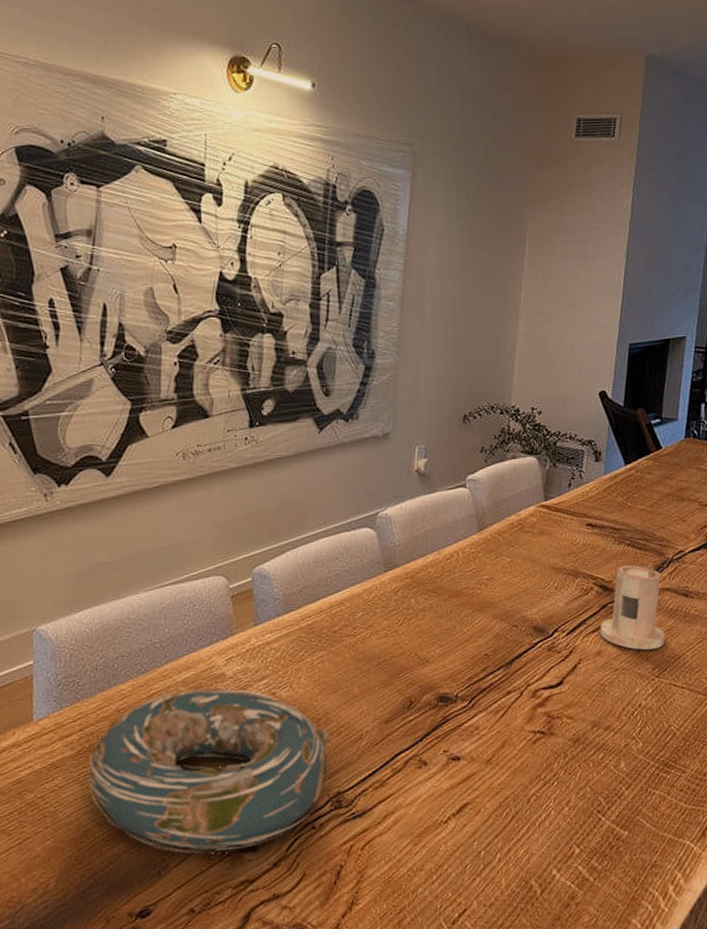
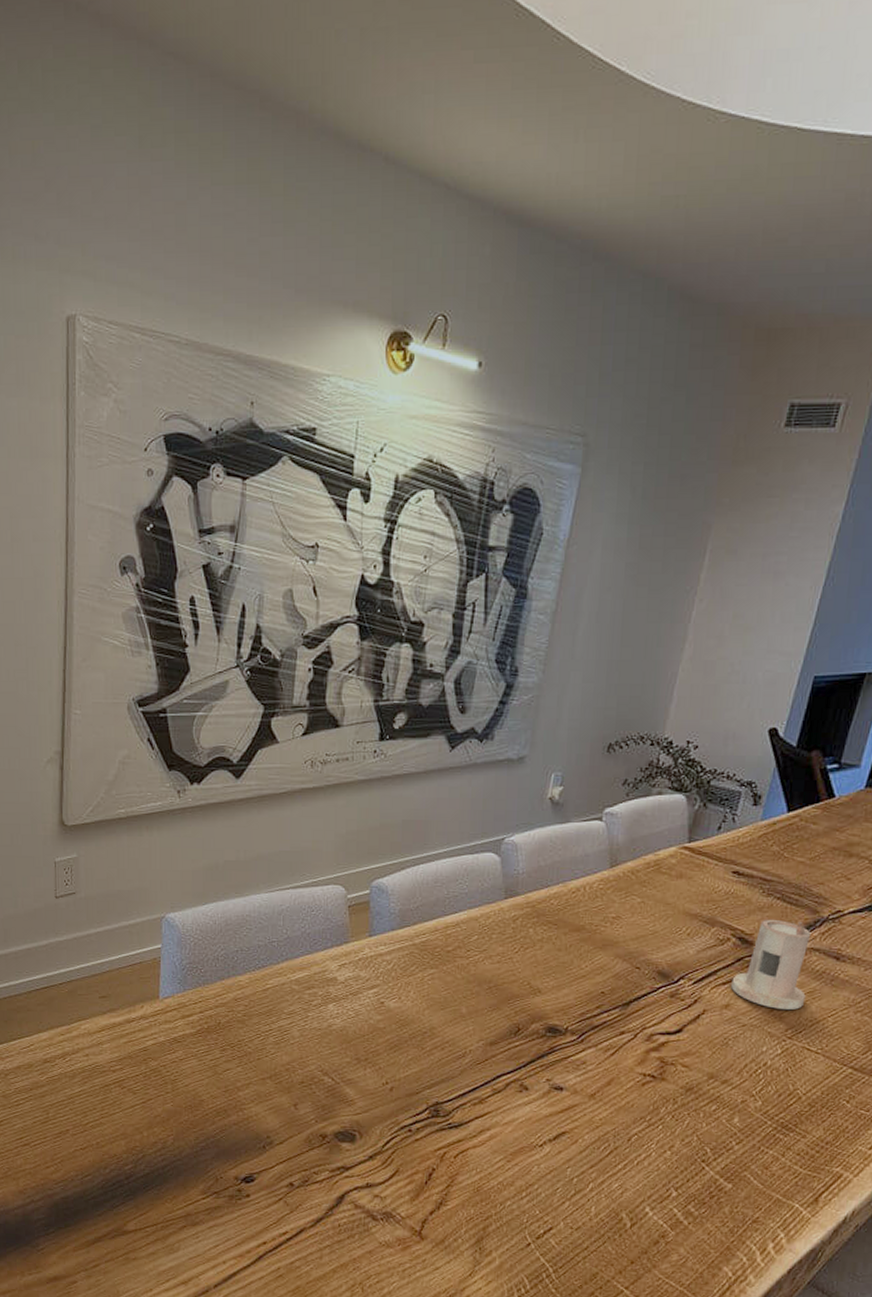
decorative bowl: present [87,687,330,854] -> none [205,988,434,1140]

